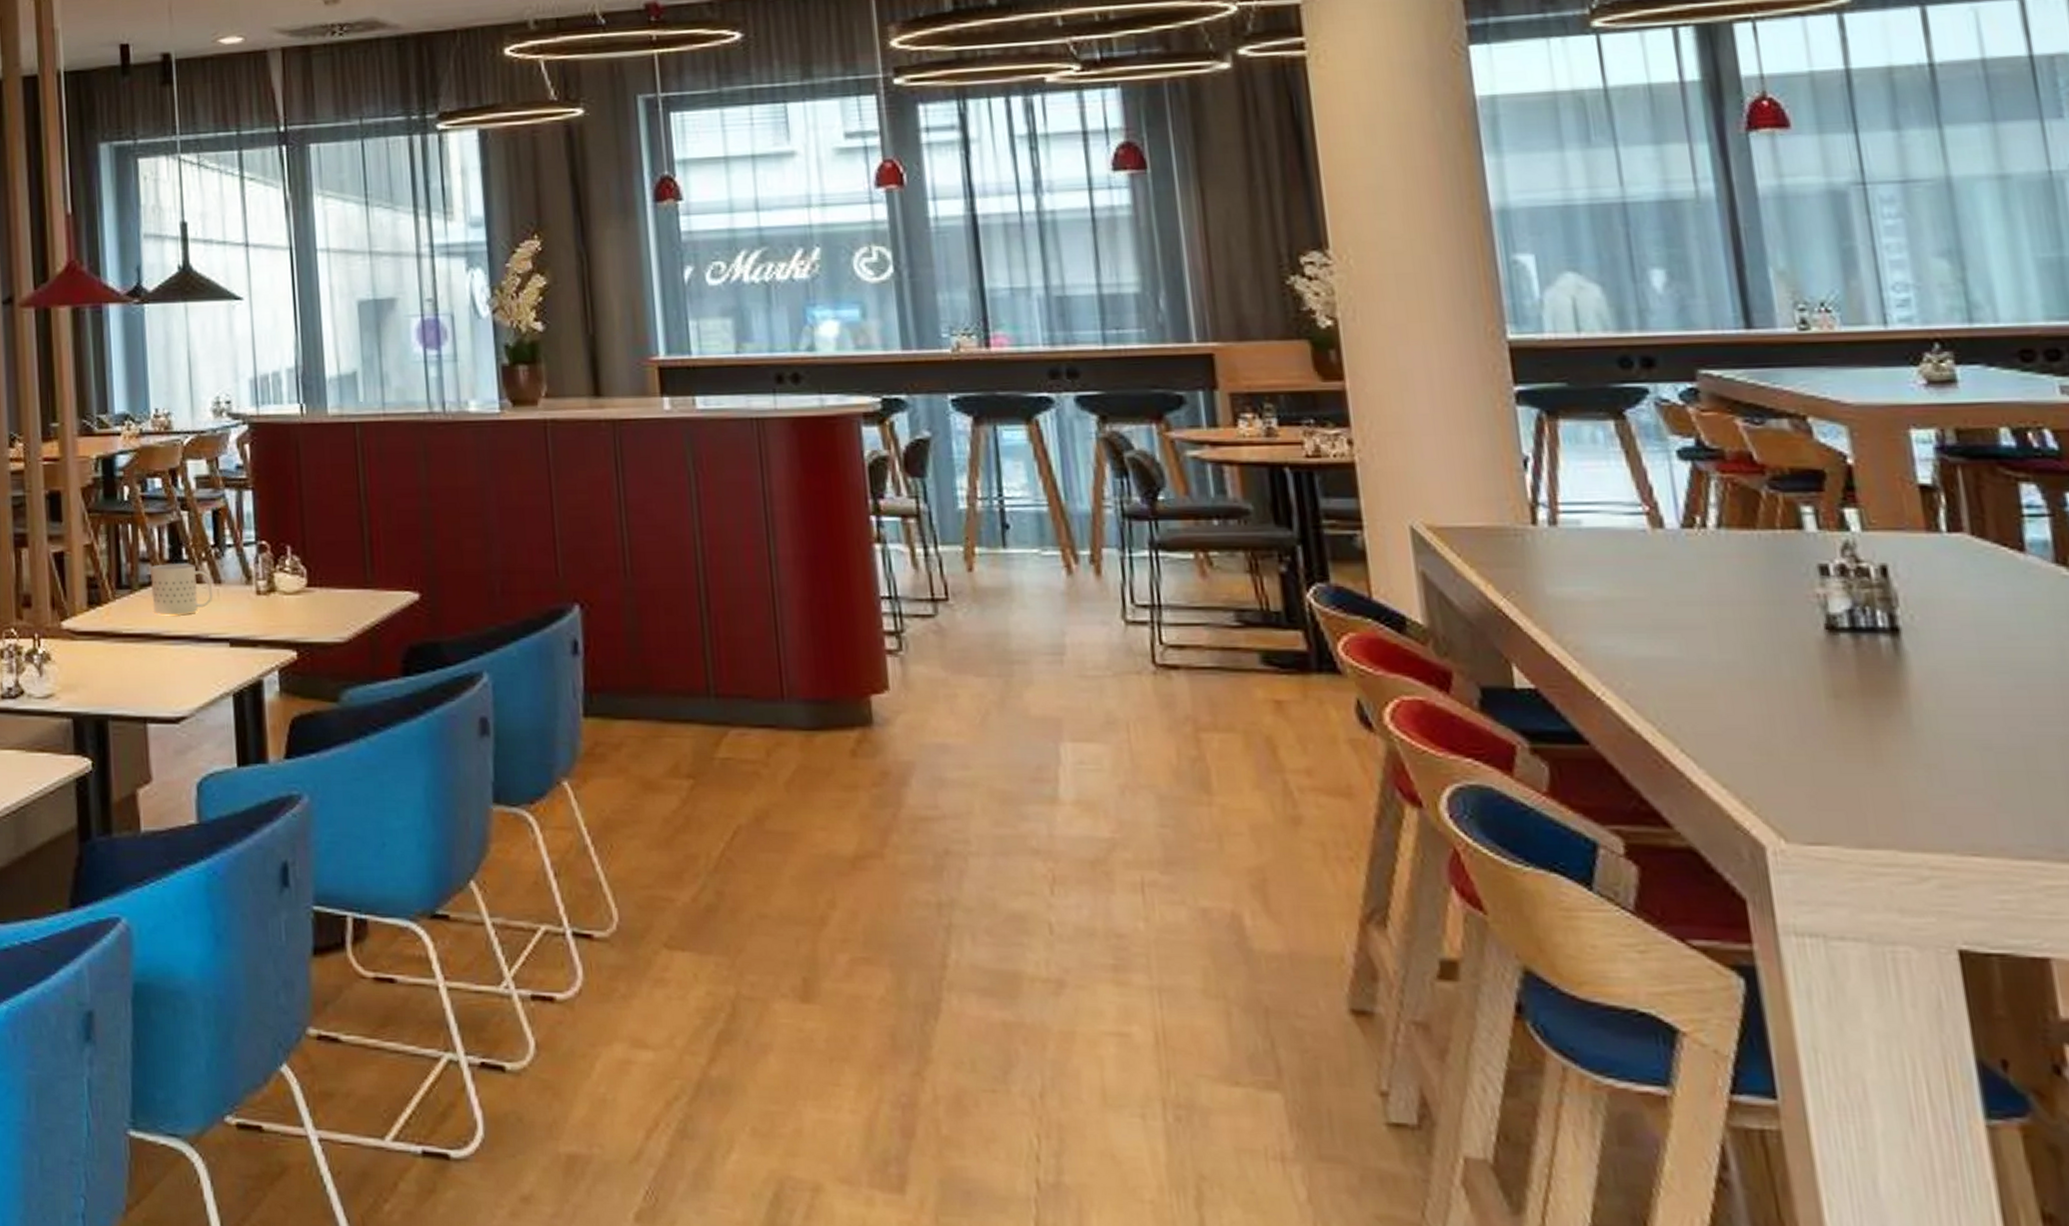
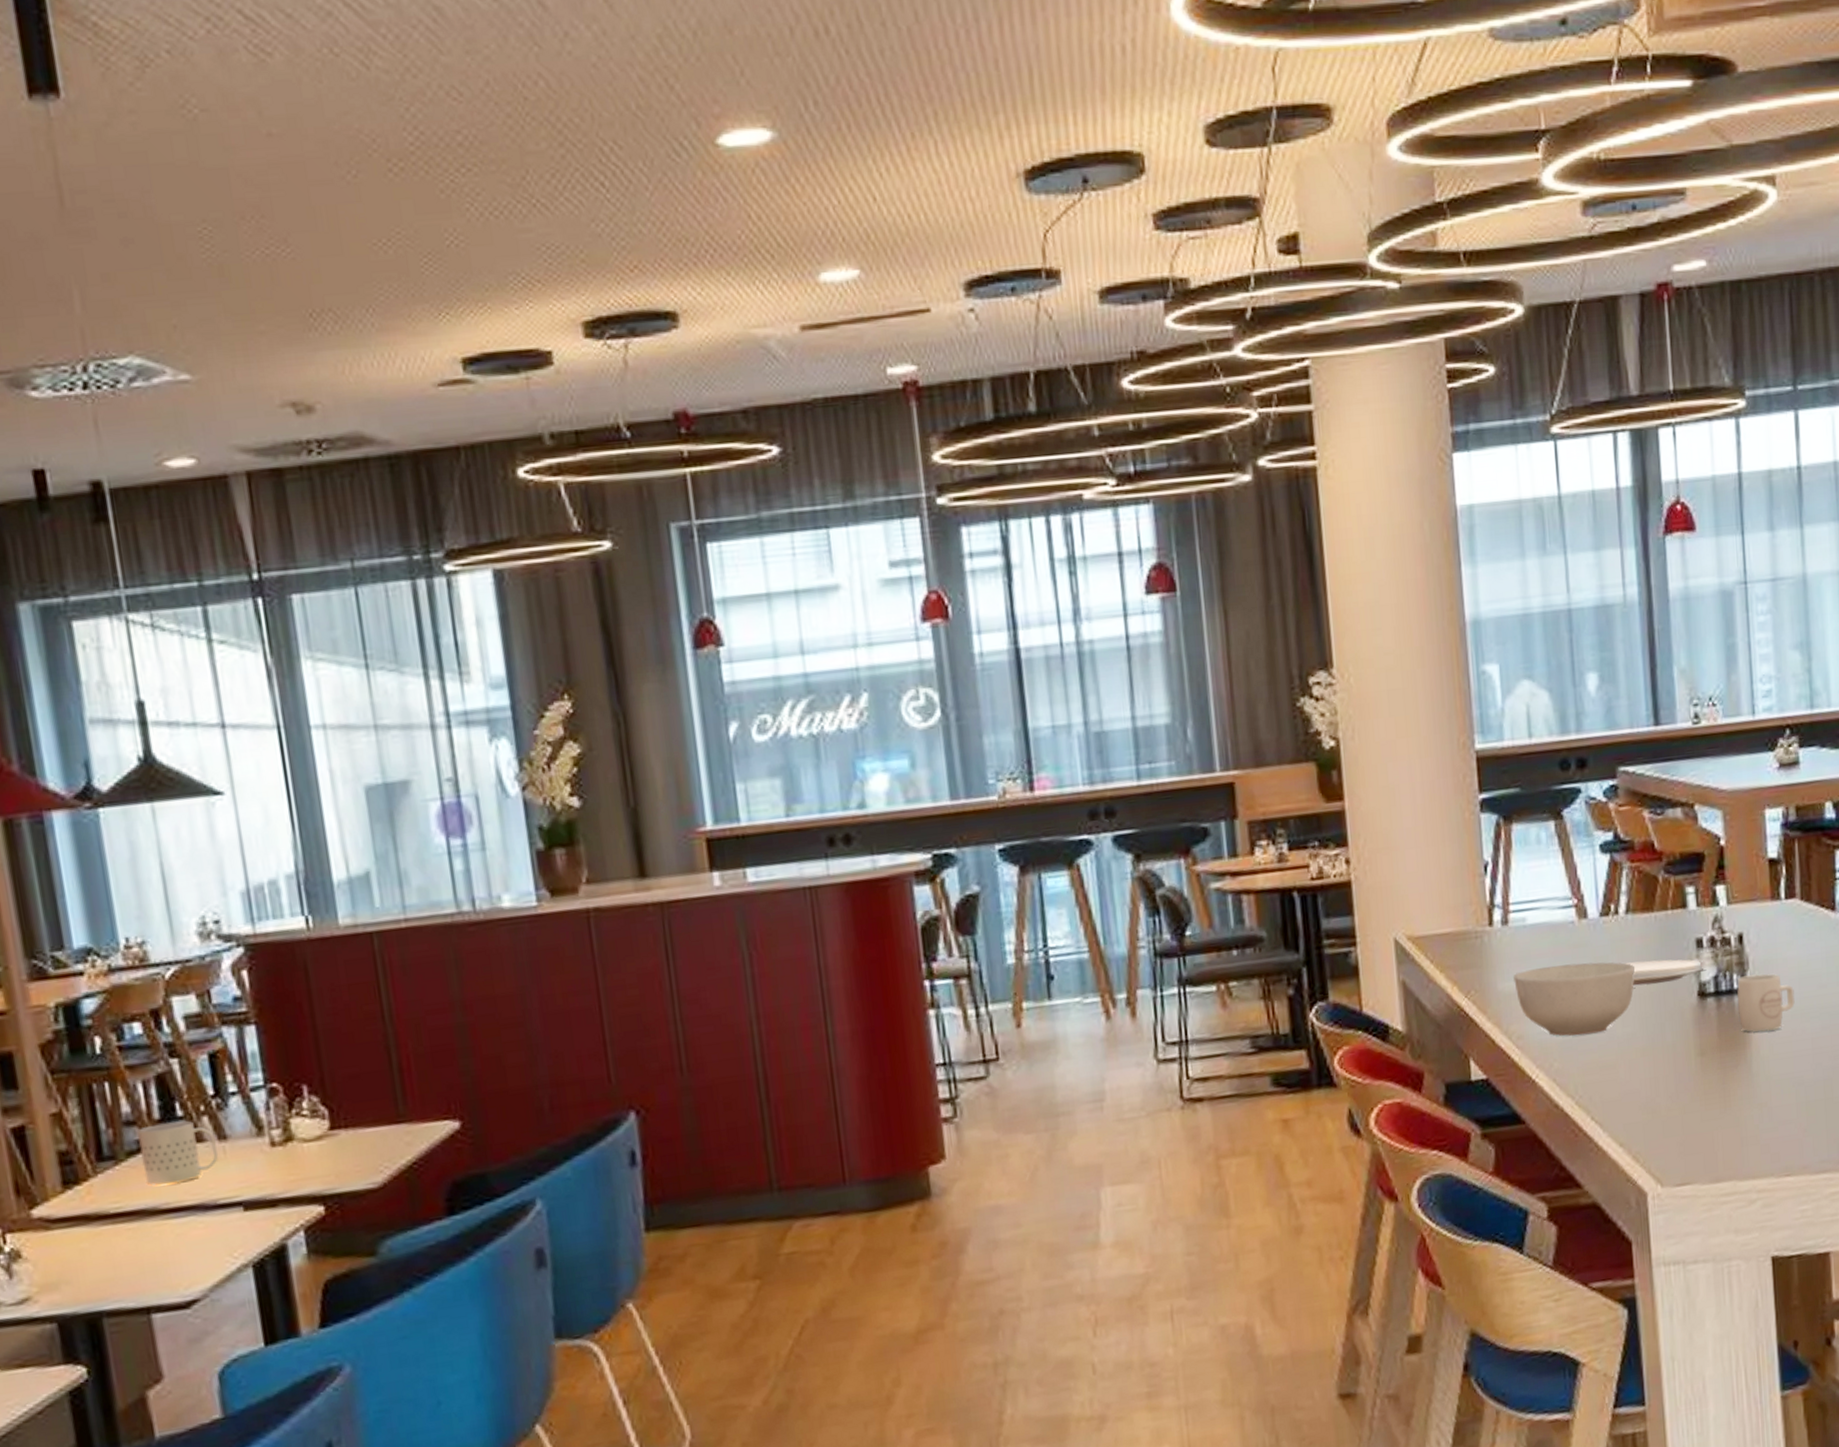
bowl: none [1565,575,1734,656] -> present [1512,962,1636,1036]
plate: none [1718,582,1837,609] -> present [1624,959,1707,986]
mug: none [1882,614,1971,682] -> present [1737,973,1795,1032]

